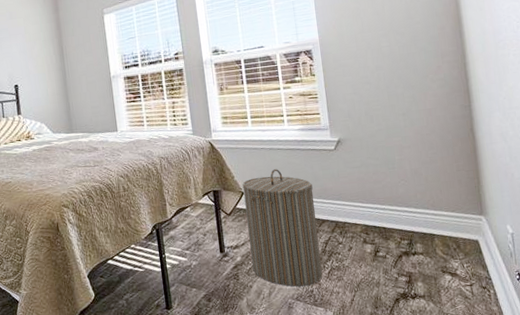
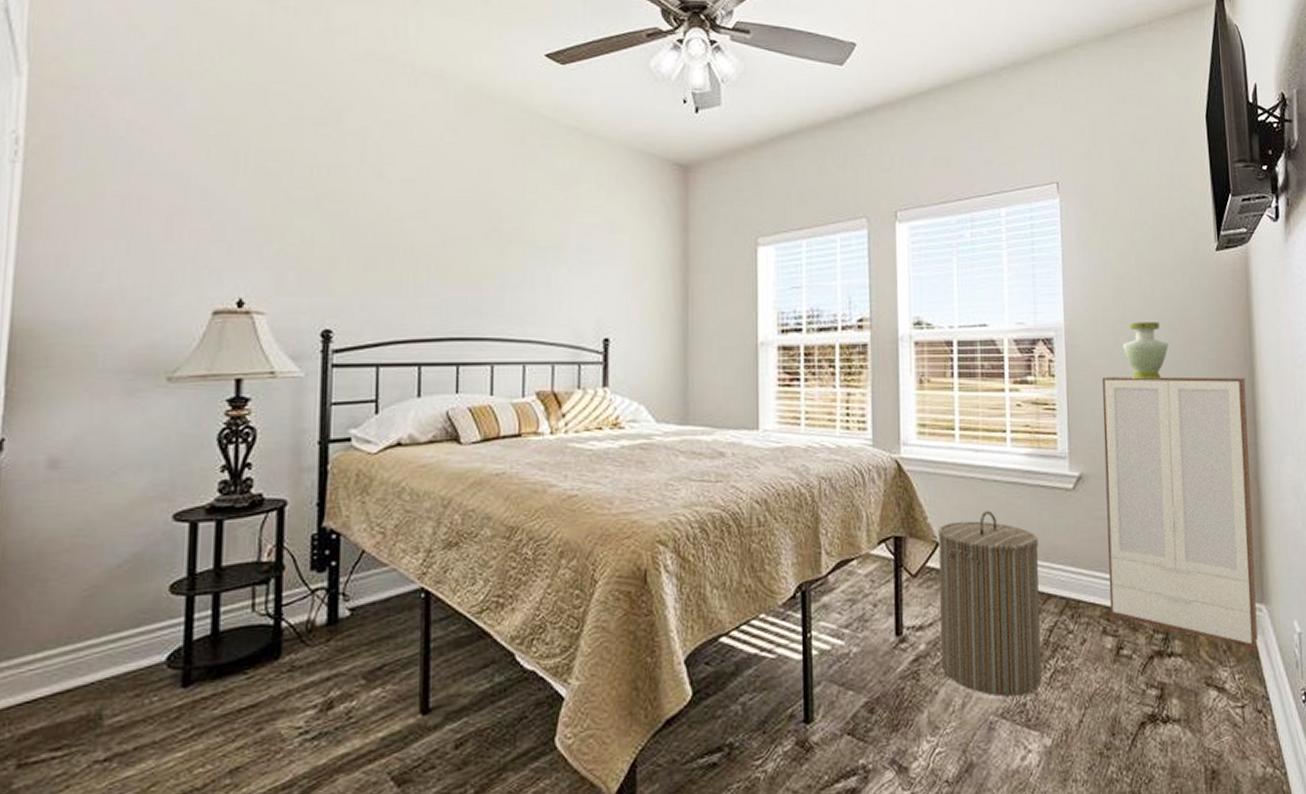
cabinet: none [350,60,480,253] -> present [1102,376,1258,658]
vase: none [362,29,398,71] -> present [1122,322,1169,380]

